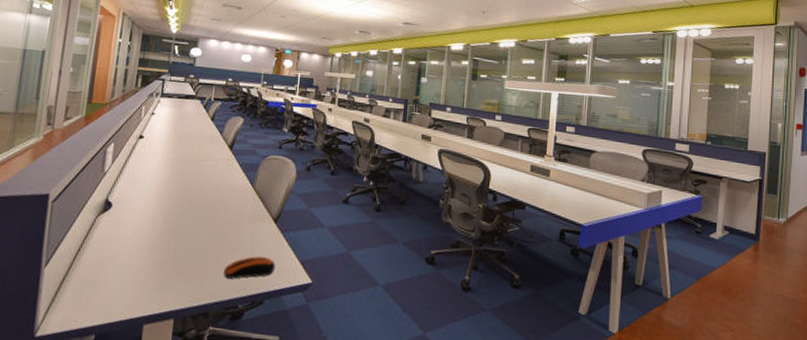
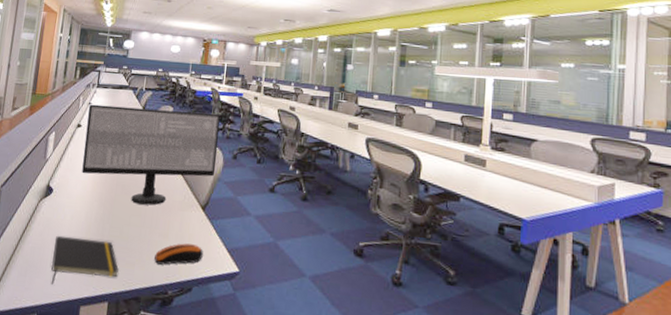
notepad: none [110,252,185,303] -> present [51,235,119,284]
computer monitor: none [144,114,293,219] -> present [82,104,220,206]

